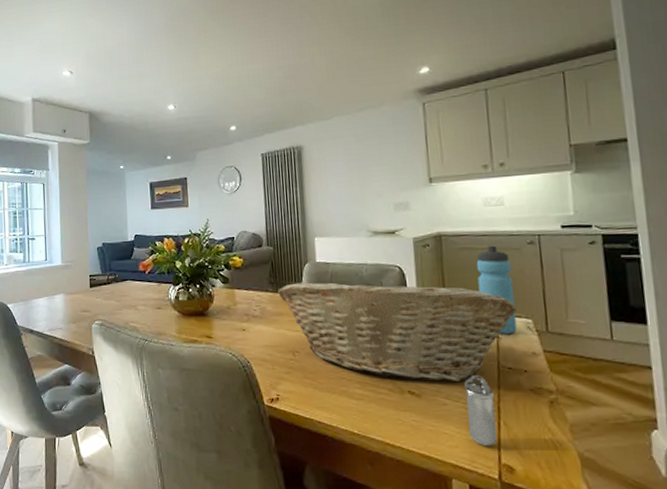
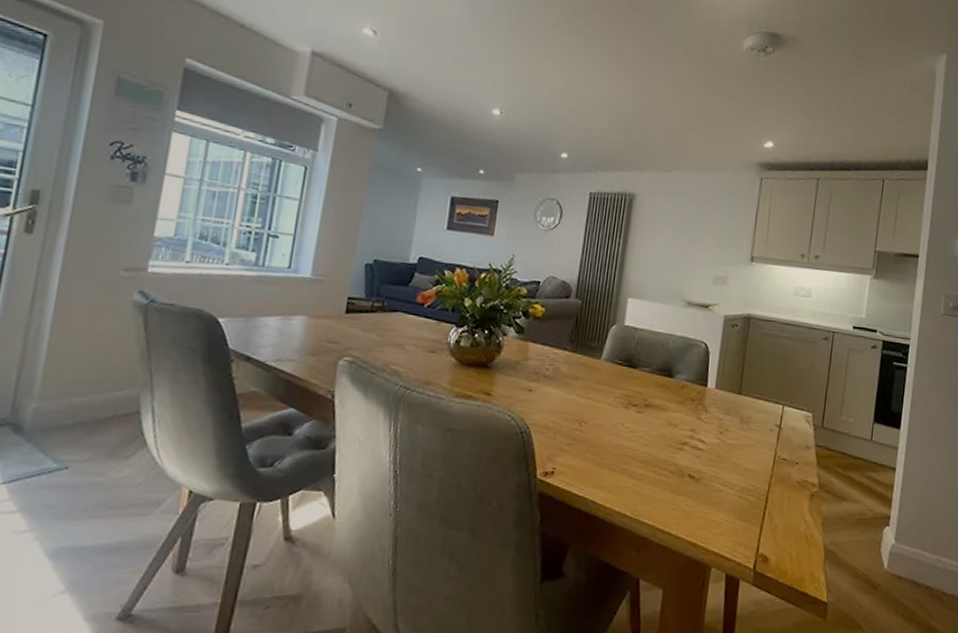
fruit basket: present [278,281,517,382] -> none [577,345,801,469]
shaker: present [463,375,498,447] -> none [736,463,766,536]
water bottle: present [476,245,517,334] -> none [773,335,806,425]

